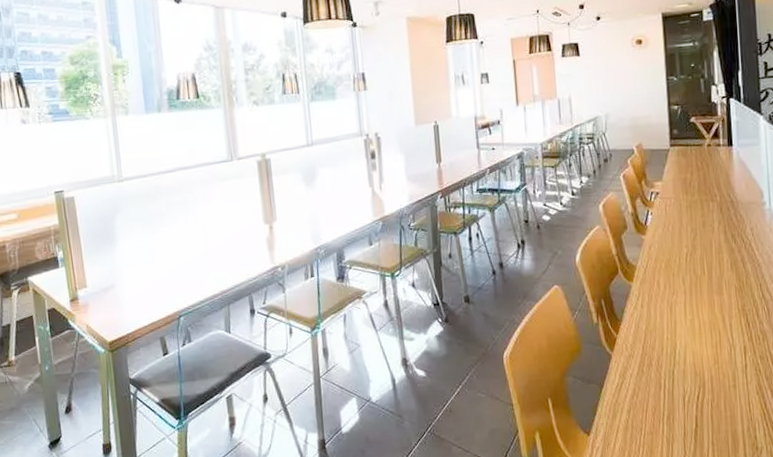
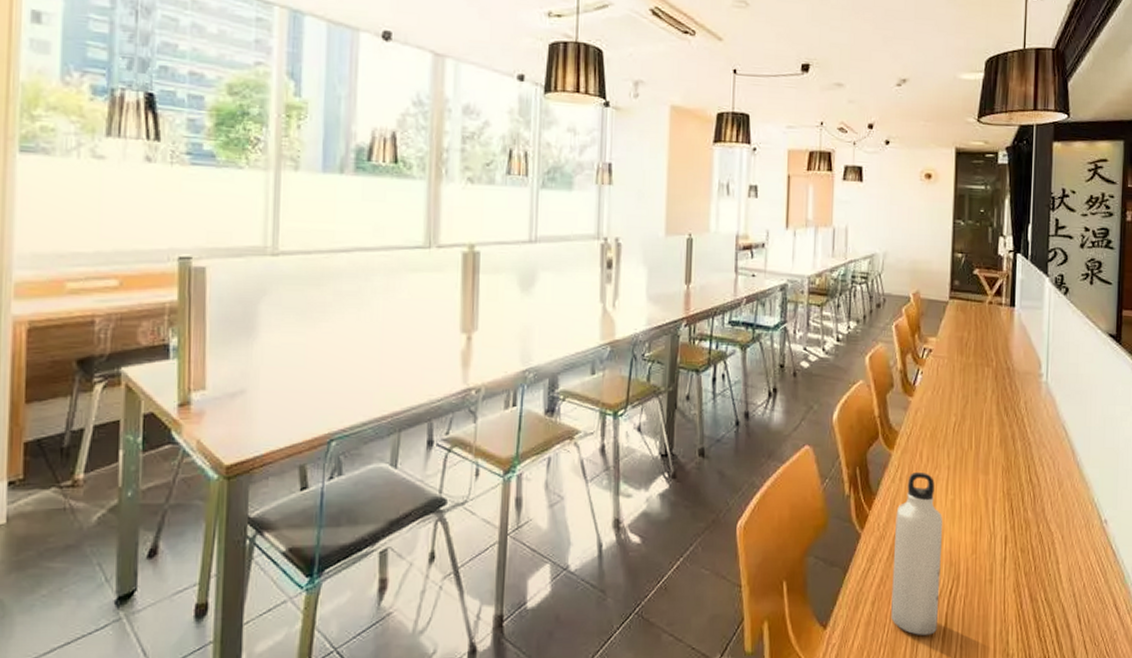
water bottle: none [641,298,689,436] -> present [891,473,943,635]

